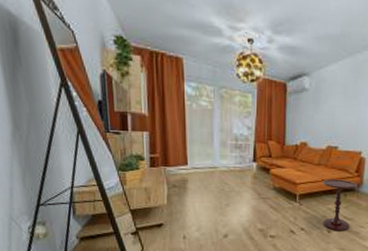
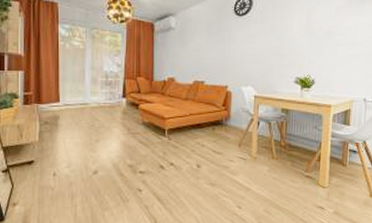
side table: present [322,179,357,231] -> none [190,113,225,166]

